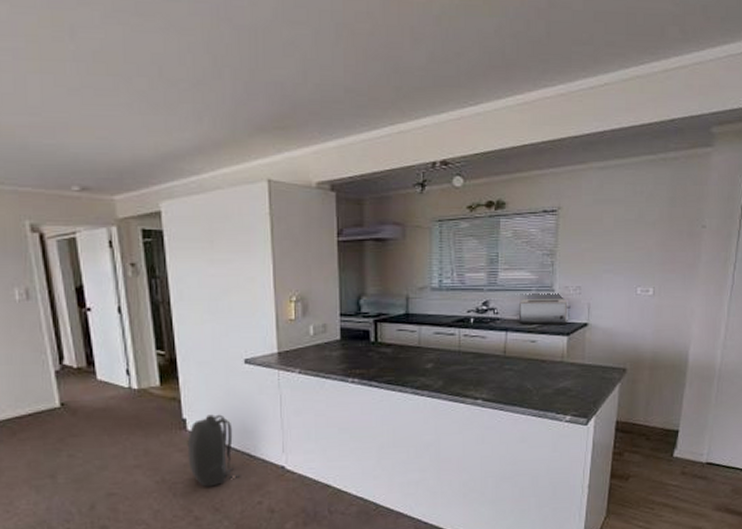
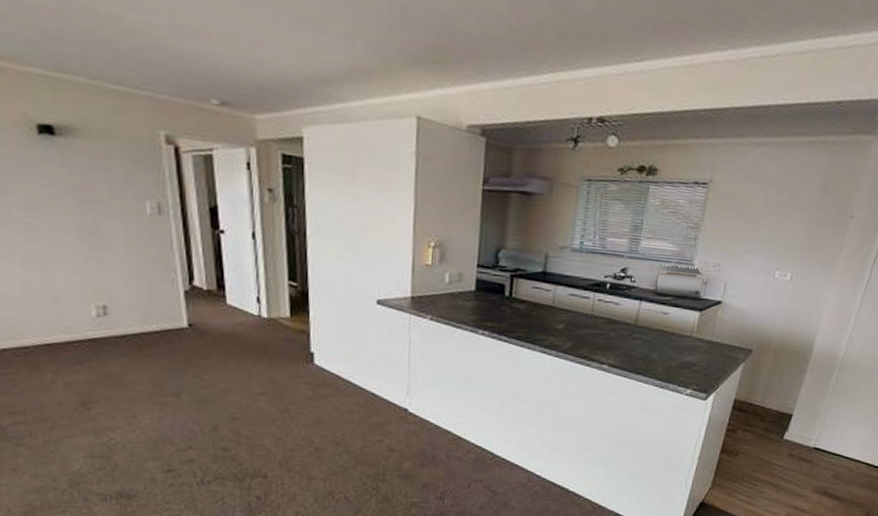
backpack: present [187,414,241,487] -> none [313,351,364,421]

